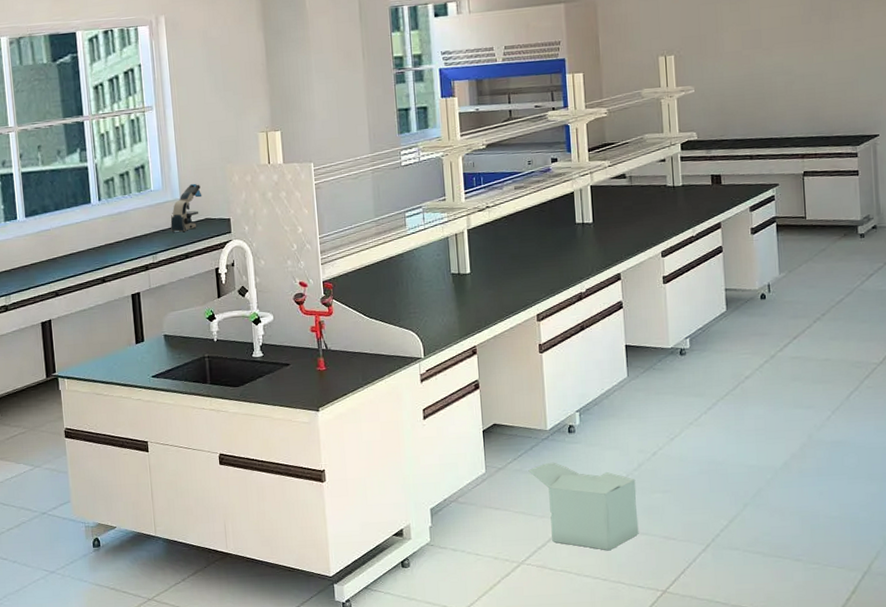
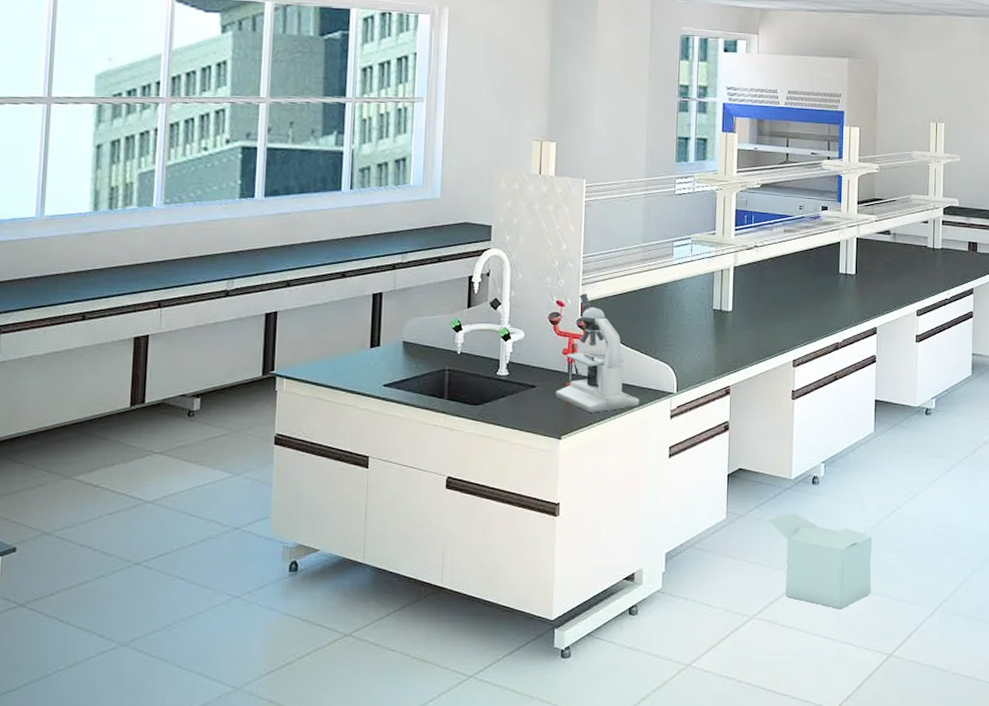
microscope: present [170,183,202,233] -> none [426,184,465,234]
microscope: none [308,272,389,384] -> present [555,294,639,413]

